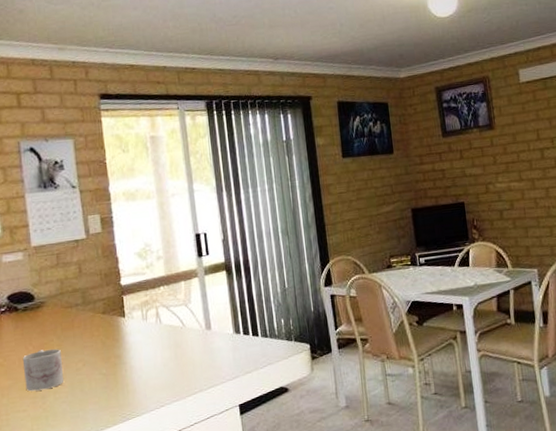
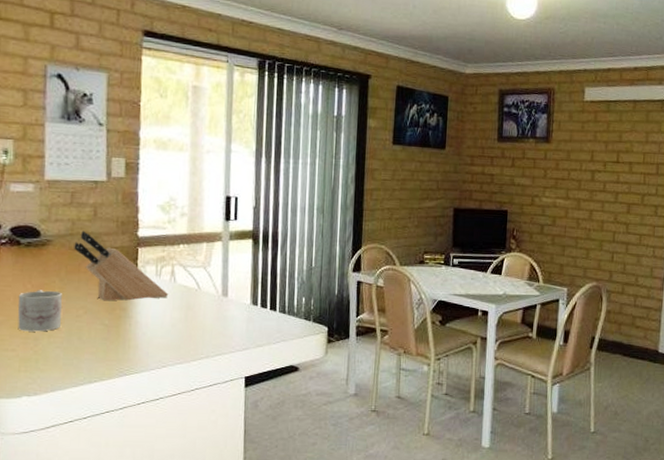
knife block: none [65,288,157,352] -> present [74,231,169,301]

